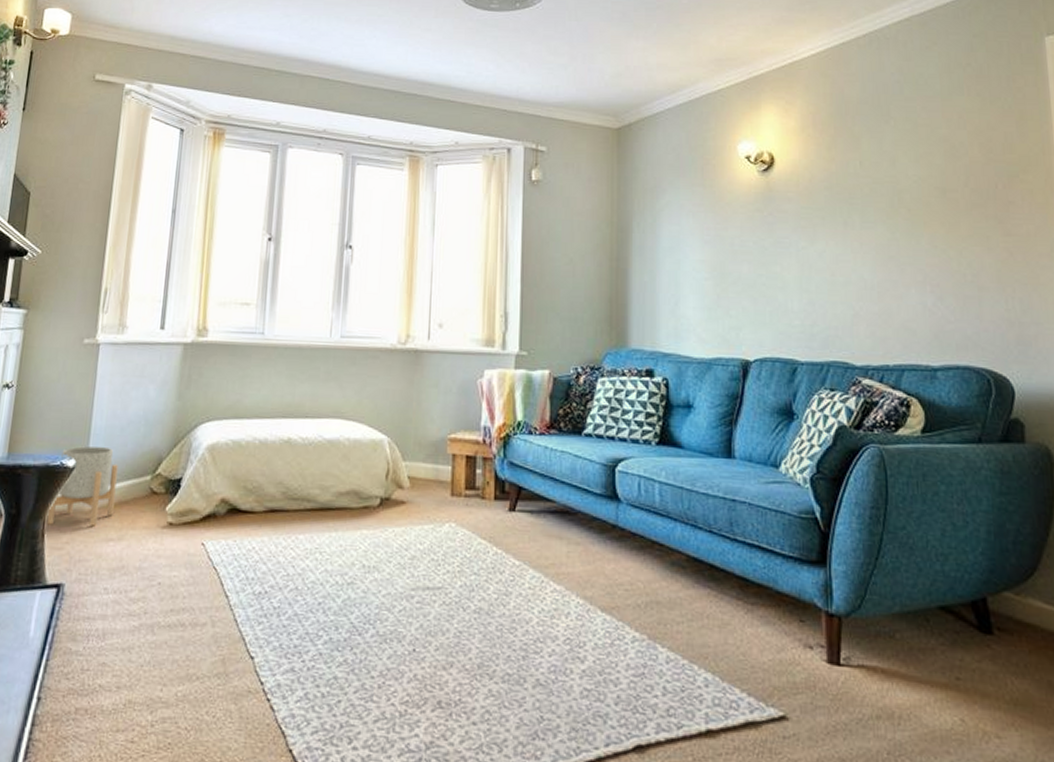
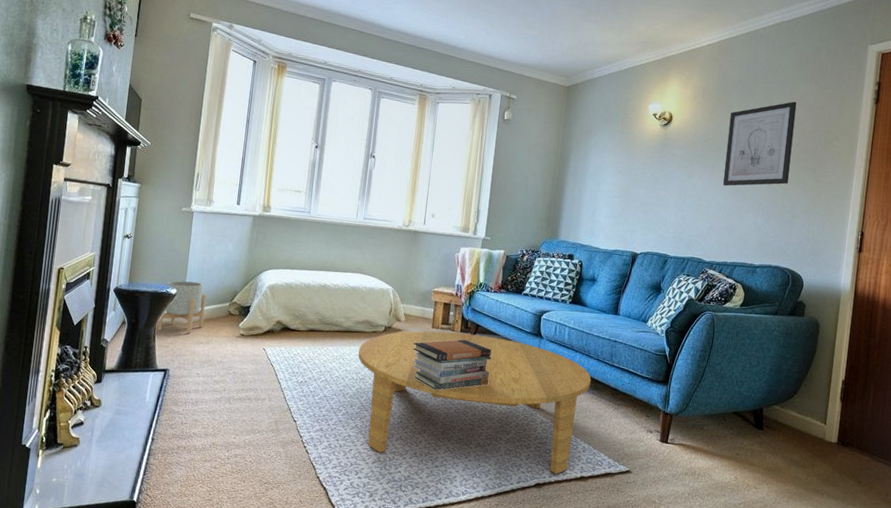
coffee table: none [342,500,704,729] -> present [358,331,592,475]
book stack: none [424,511,546,596] -> present [412,339,492,390]
wall art: none [858,123,963,252] -> present [722,101,797,186]

